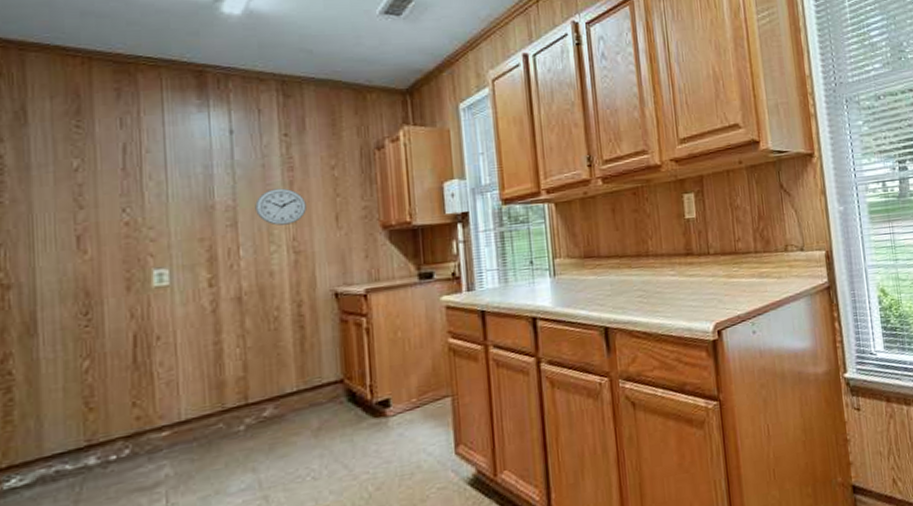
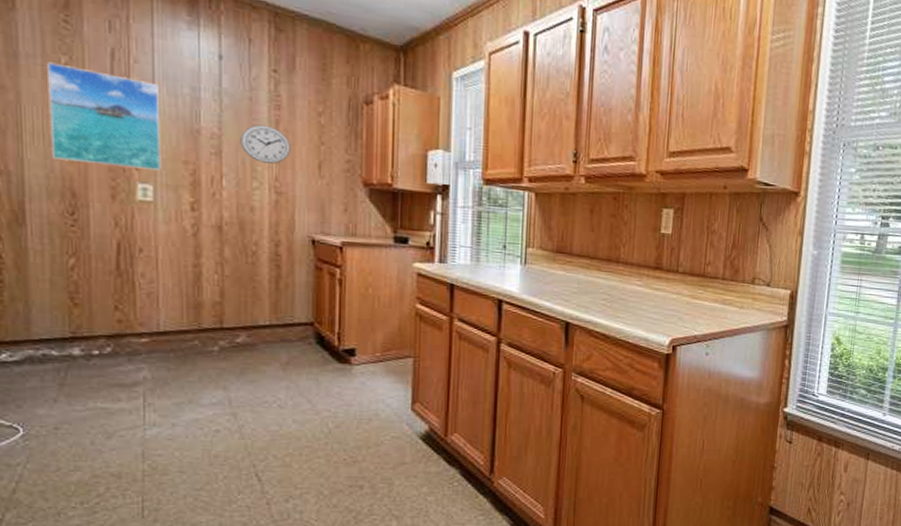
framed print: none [59,167,177,262] -> present [47,62,162,171]

